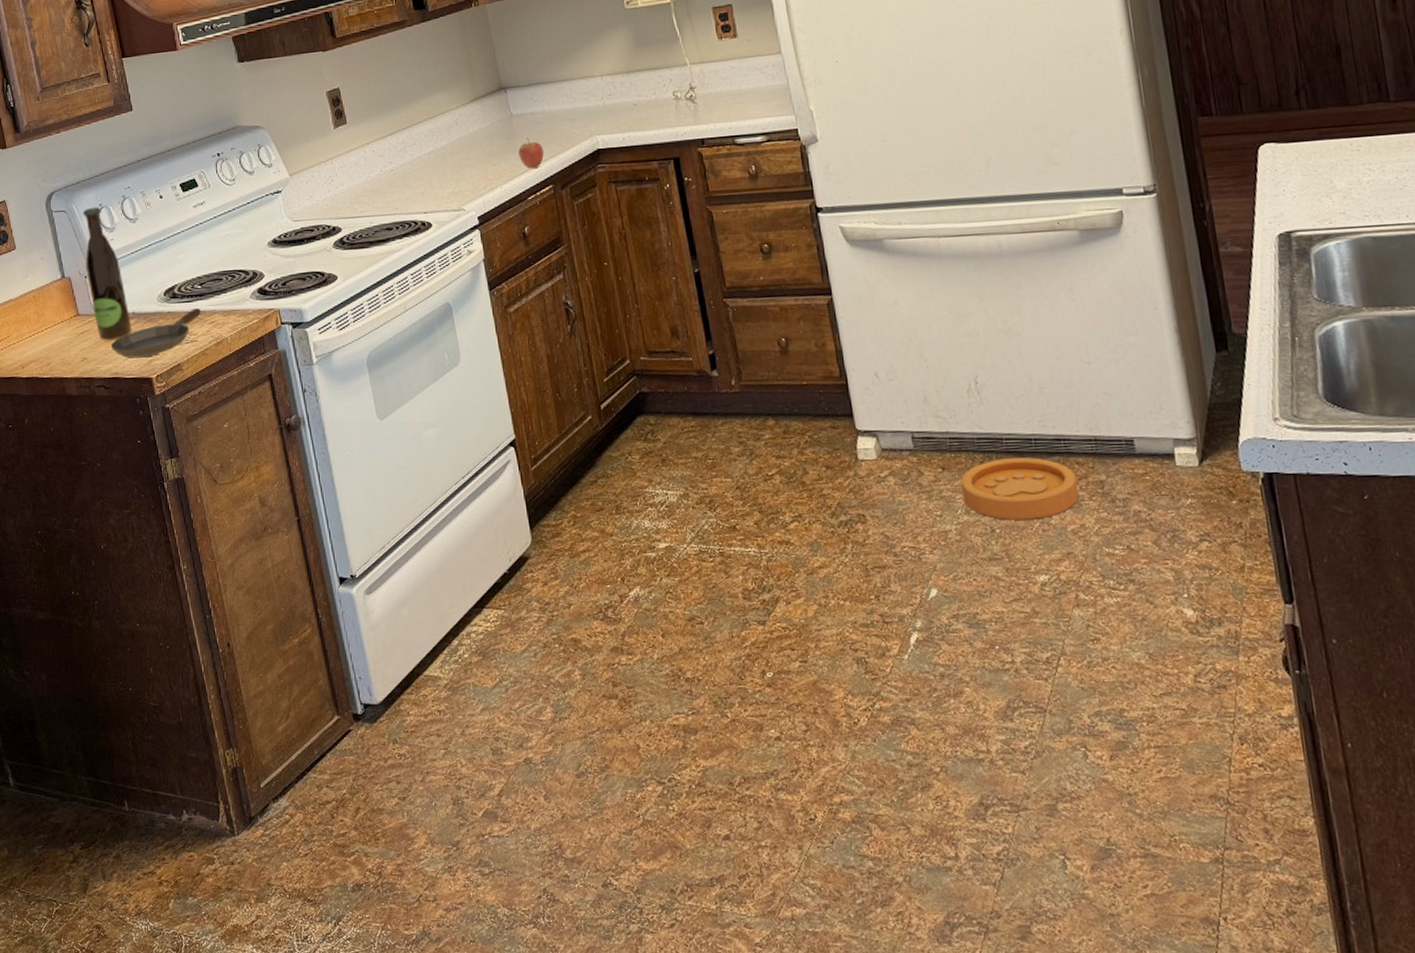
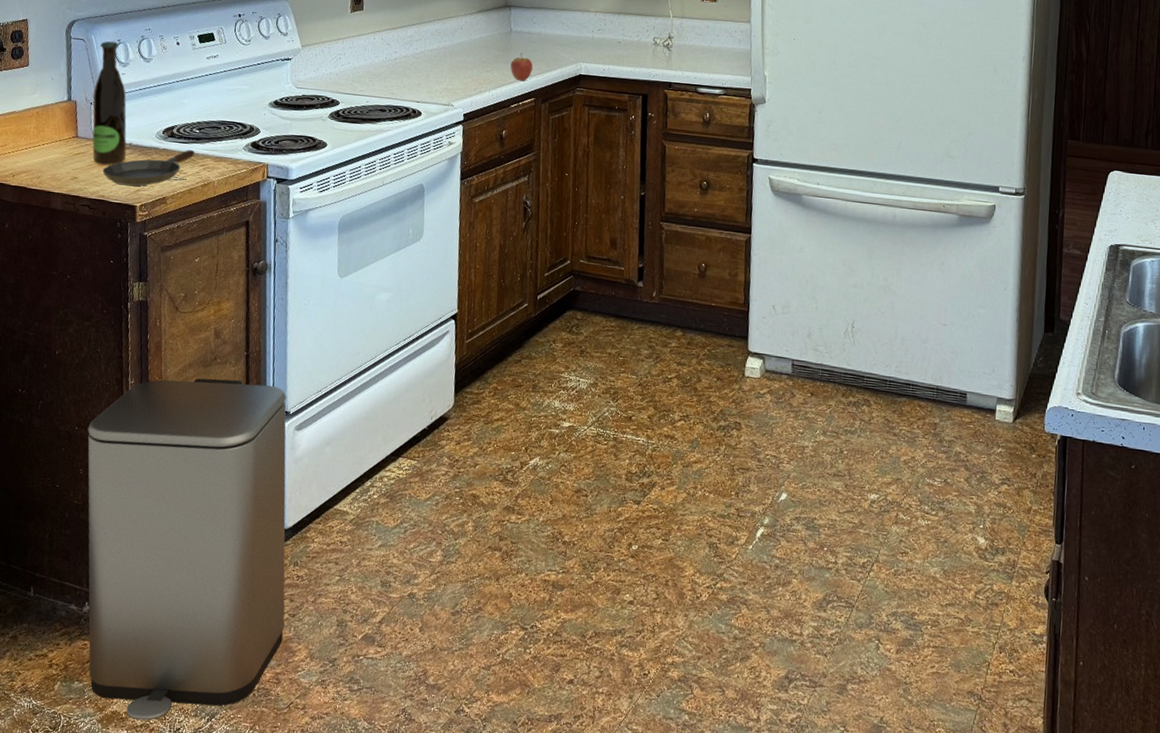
pedal bin: none [149,548,397,932] -> present [87,378,287,721]
pet bowl: present [961,457,1079,520] -> none [823,393,917,448]

